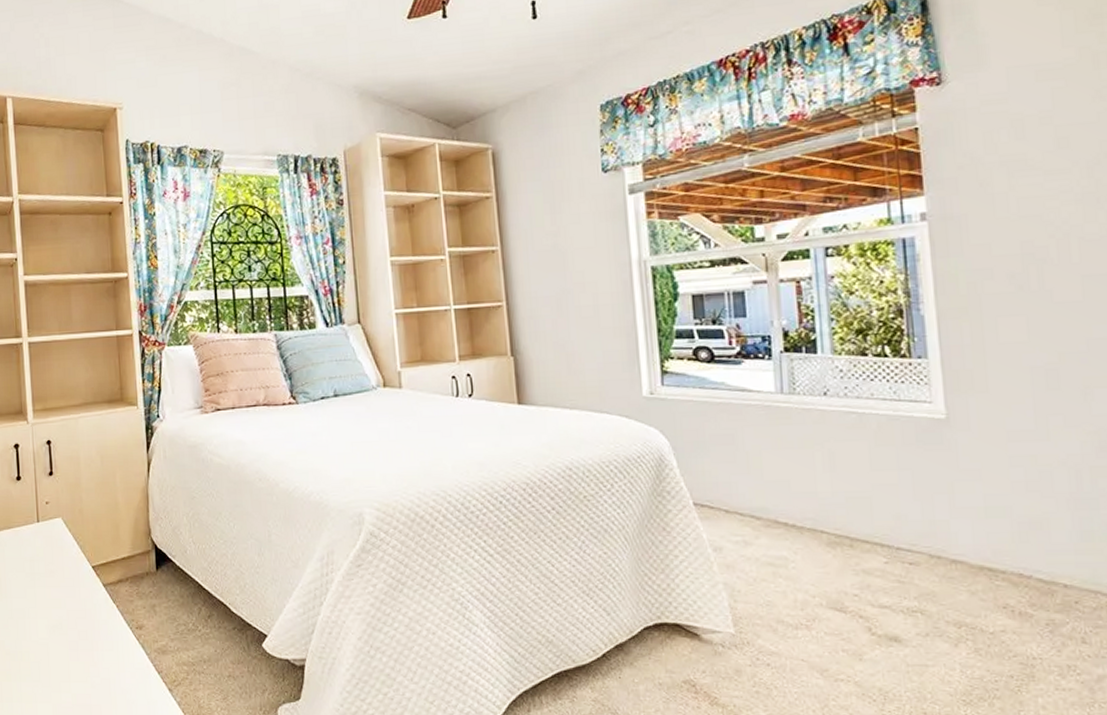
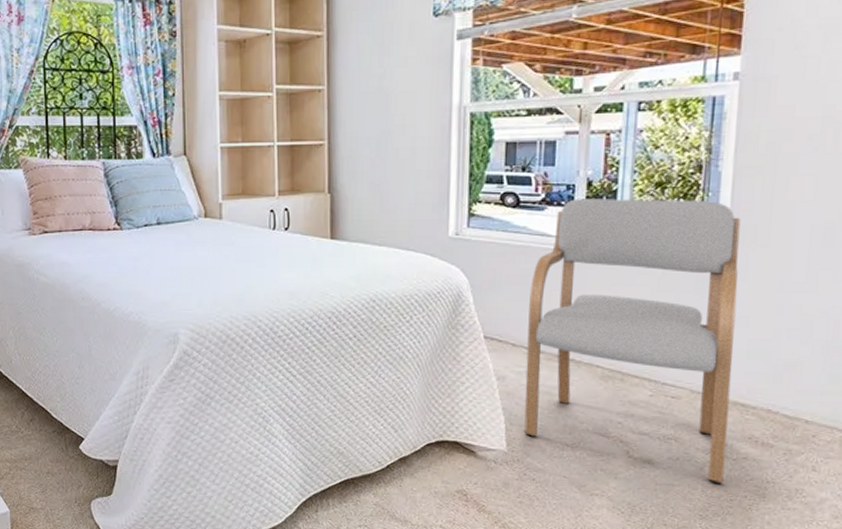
armchair: none [737,346,984,664] -> present [524,199,741,485]

